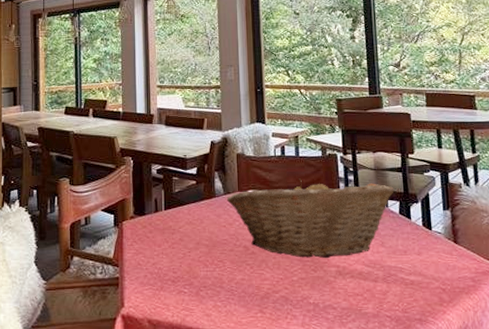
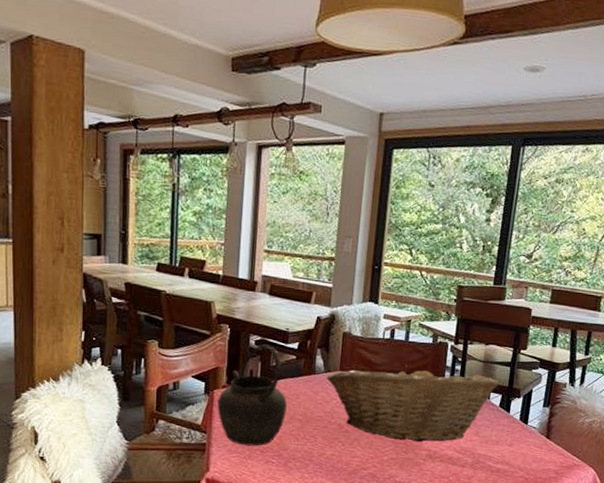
kettle: none [126,172,192,276] -> present [216,344,287,446]

